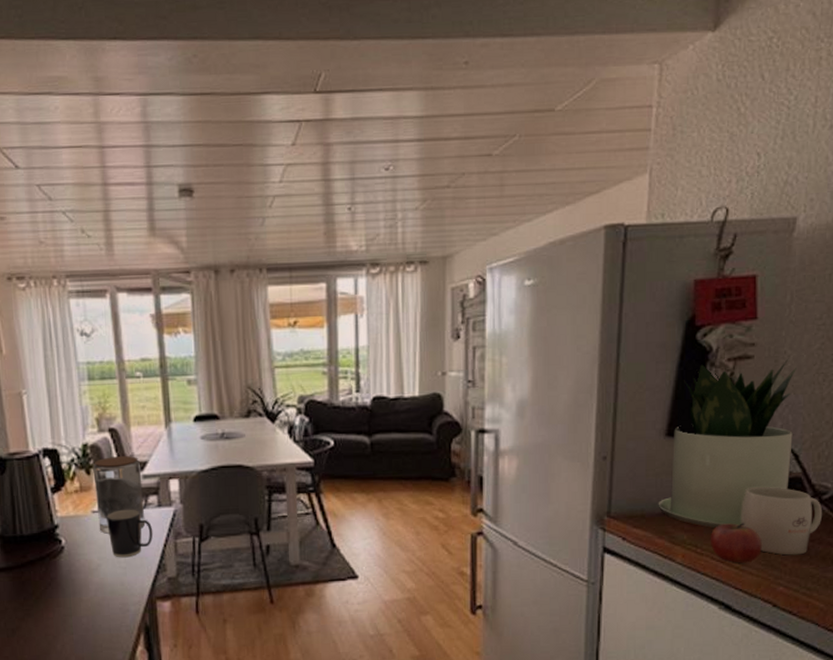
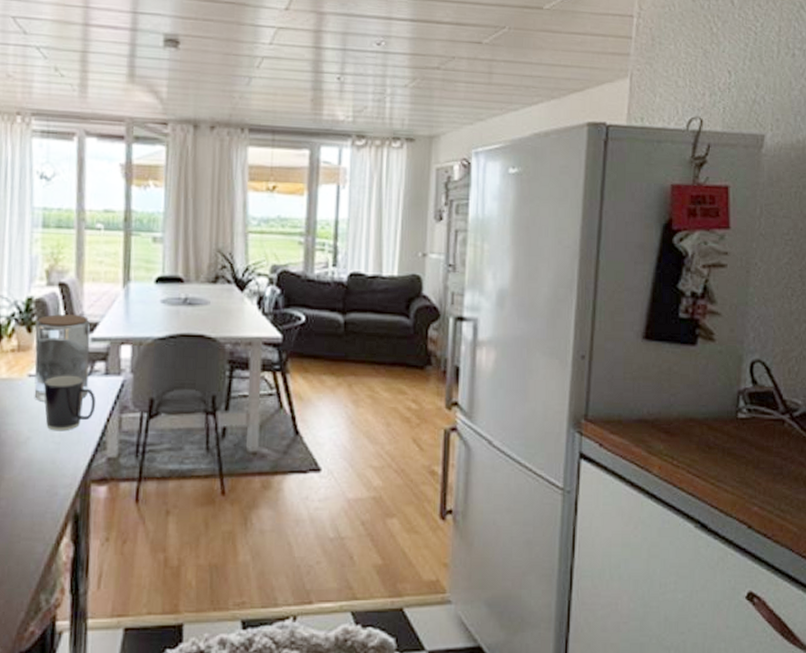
planter: present [658,358,796,529] -> none [635,268,767,440]
fruit: present [710,523,763,563] -> none [686,435,737,479]
mug: present [740,486,823,555] -> none [715,398,794,474]

